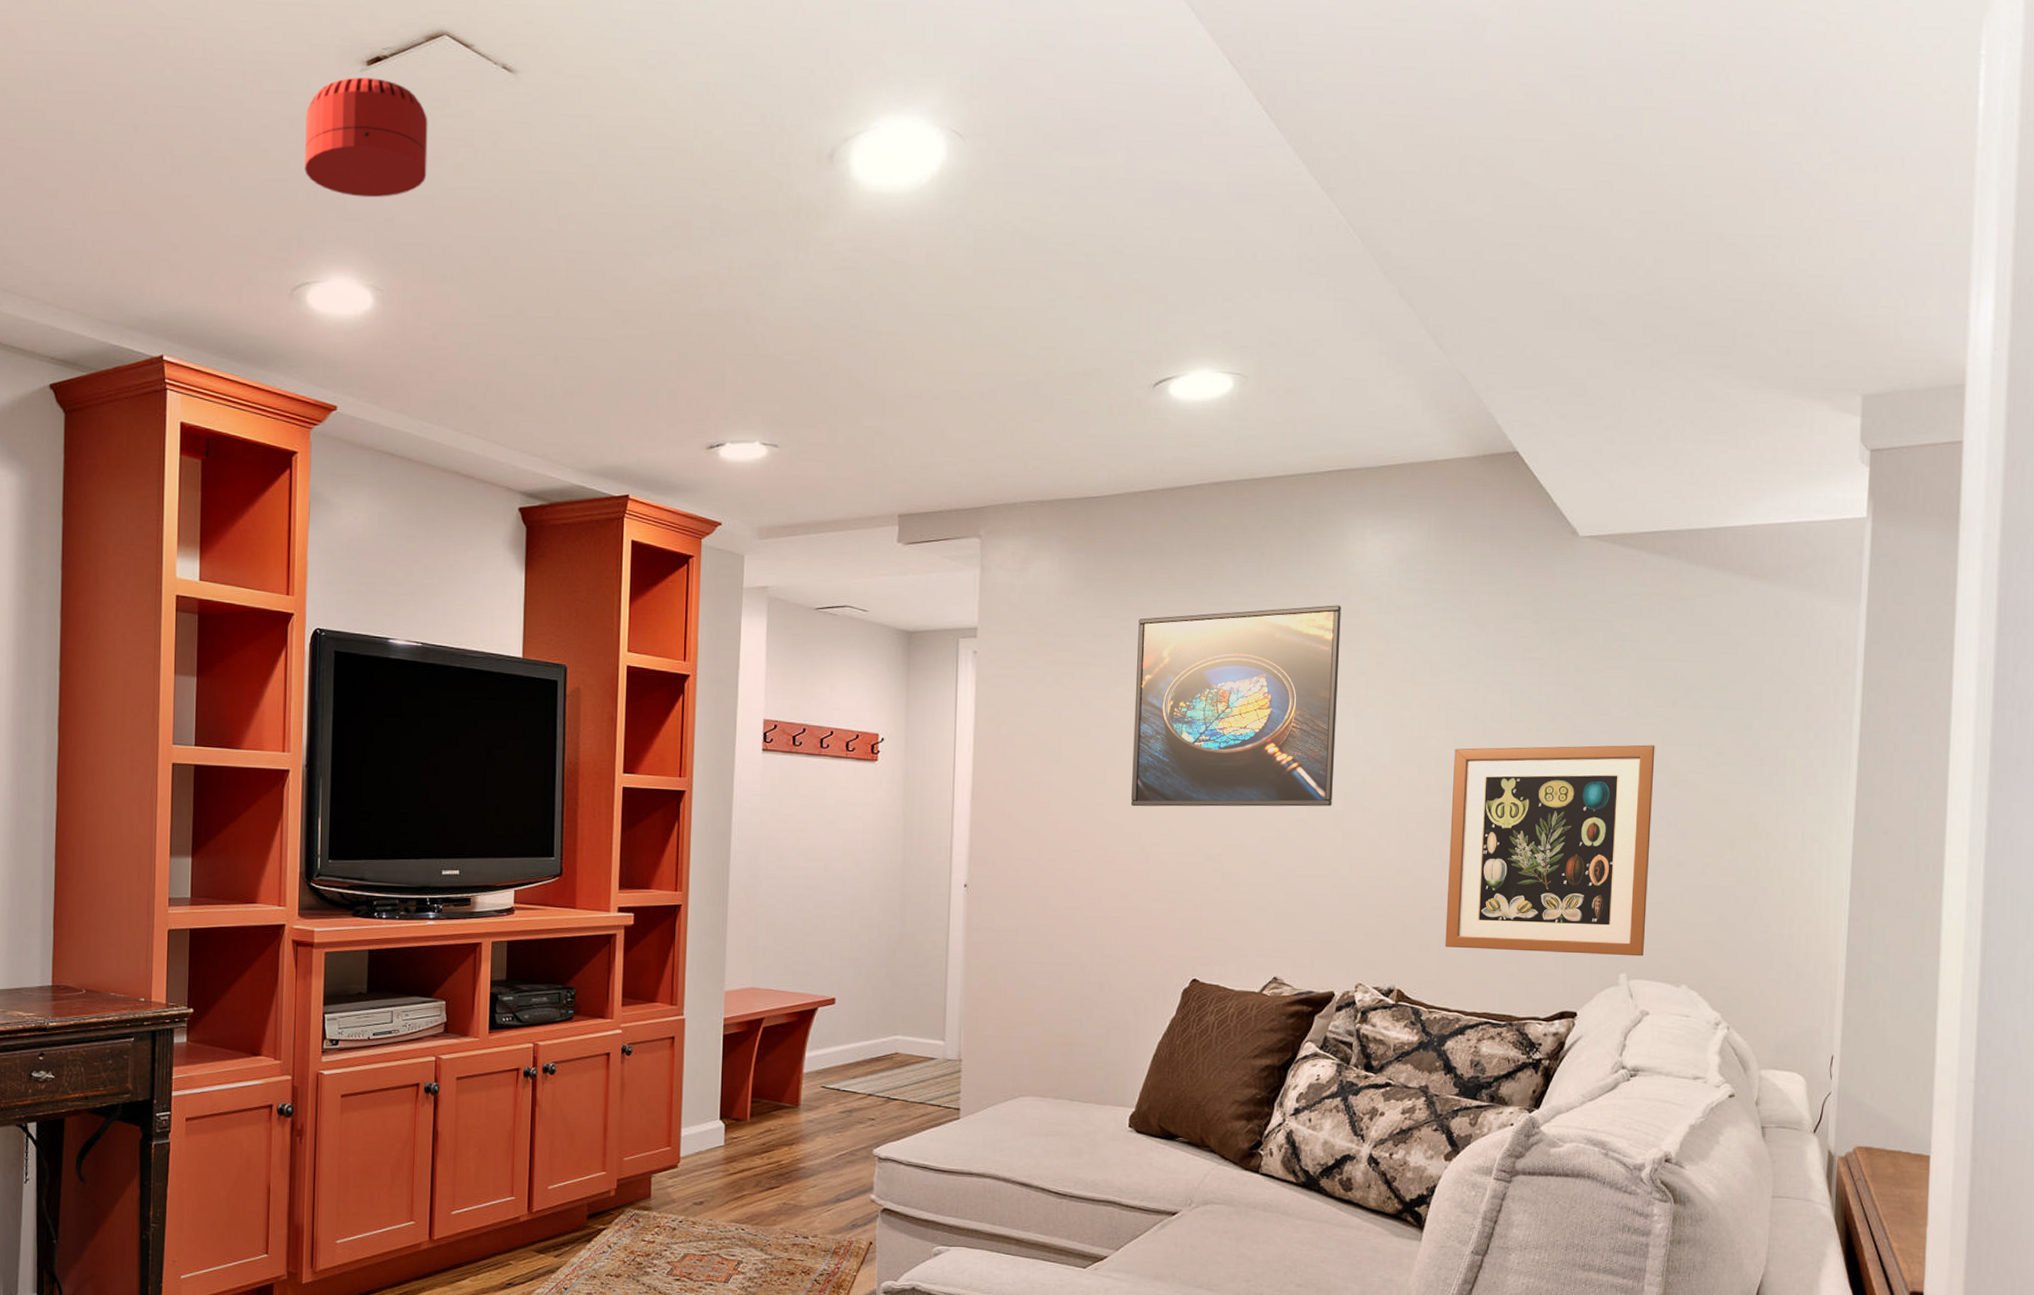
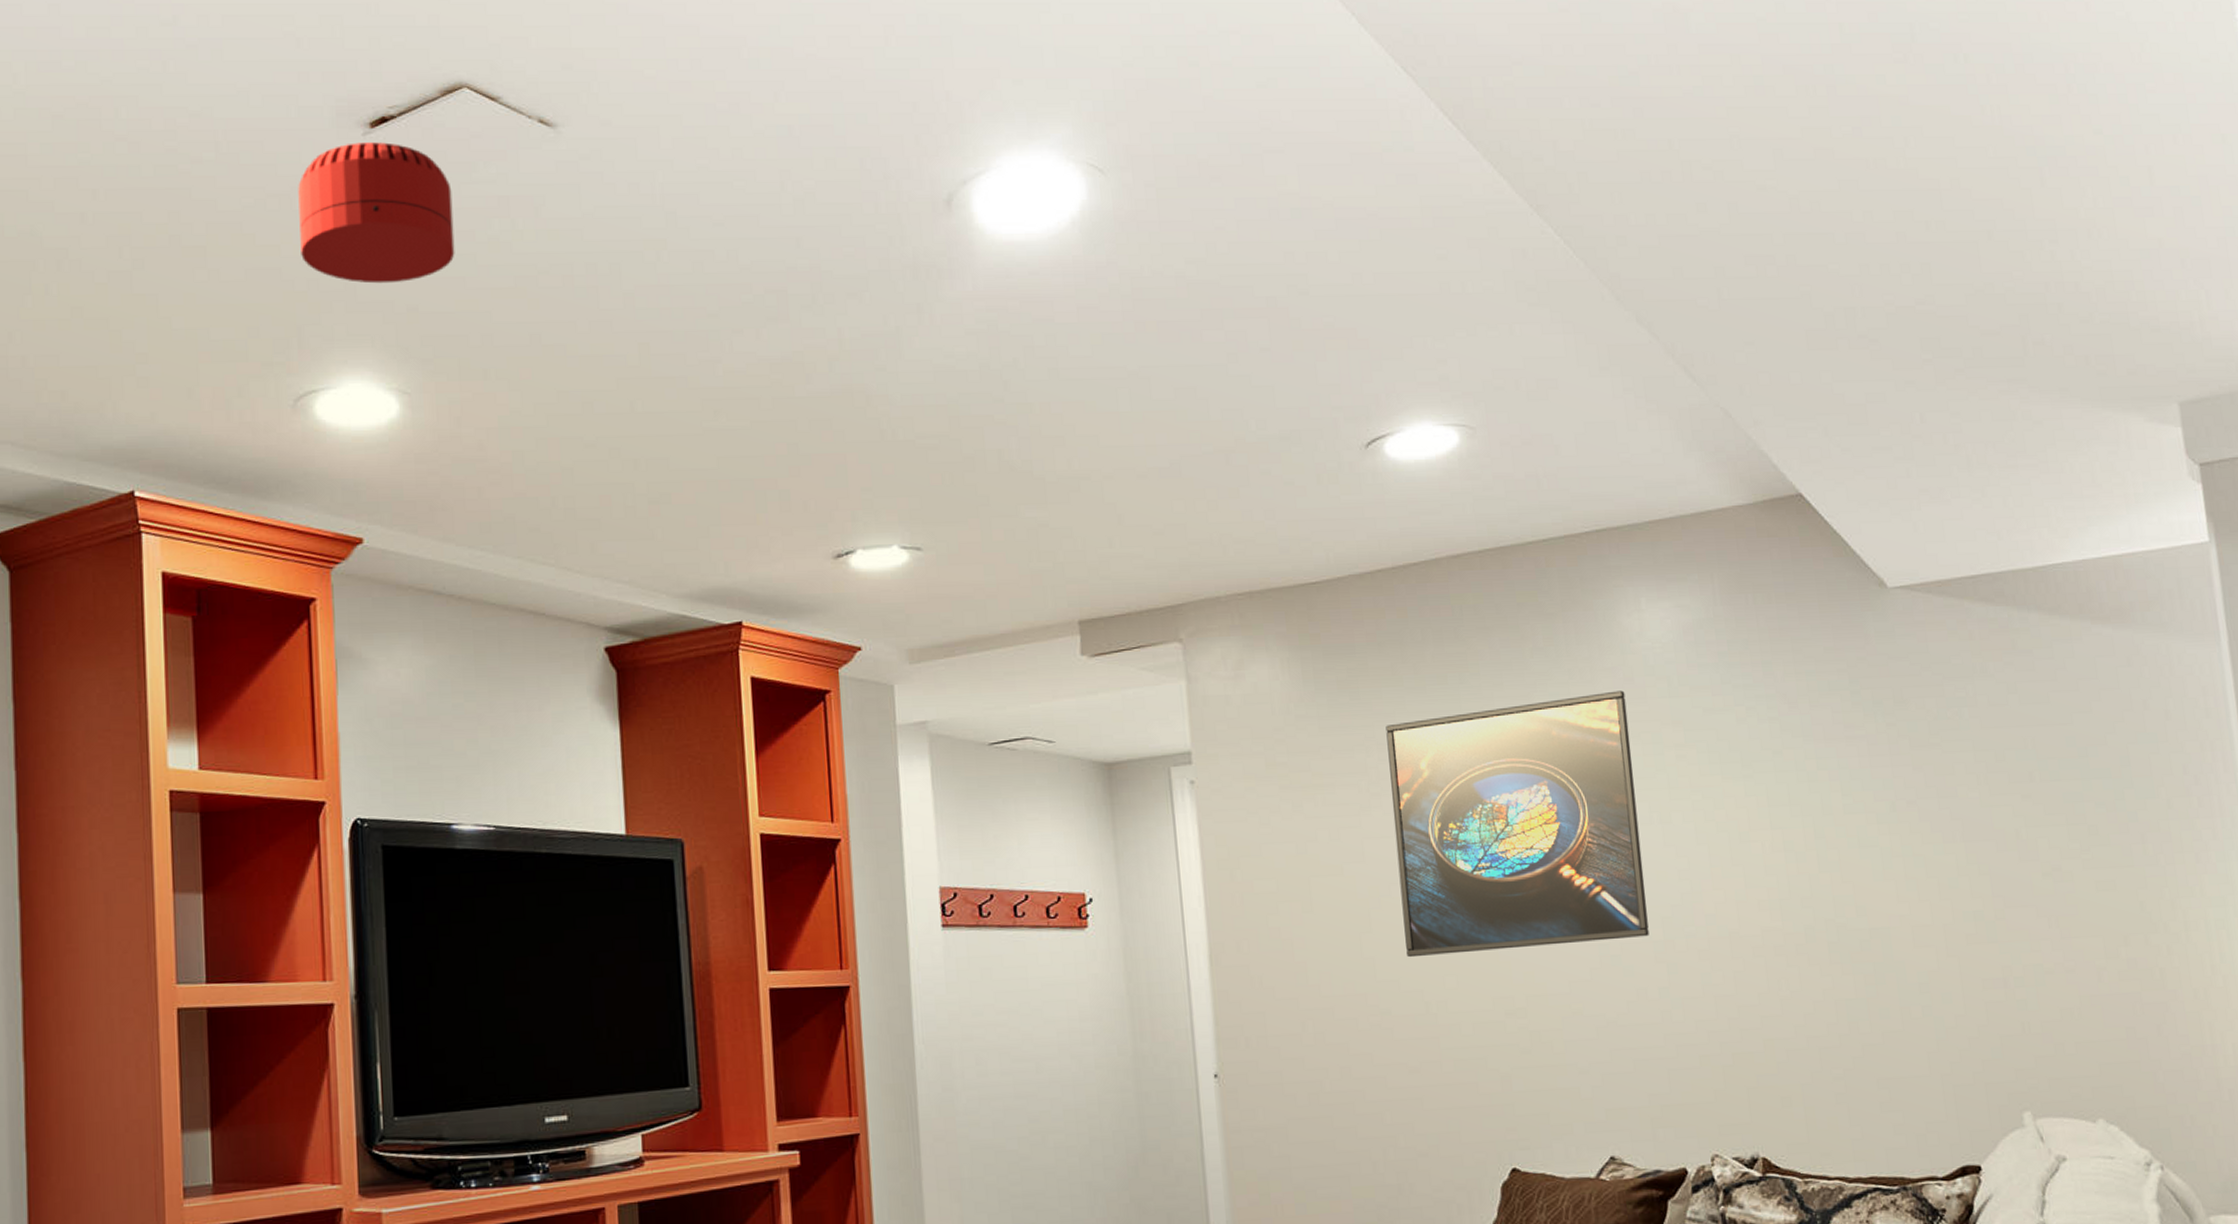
wall art: present [1445,744,1655,957] -> none [1784,829,2048,1099]

